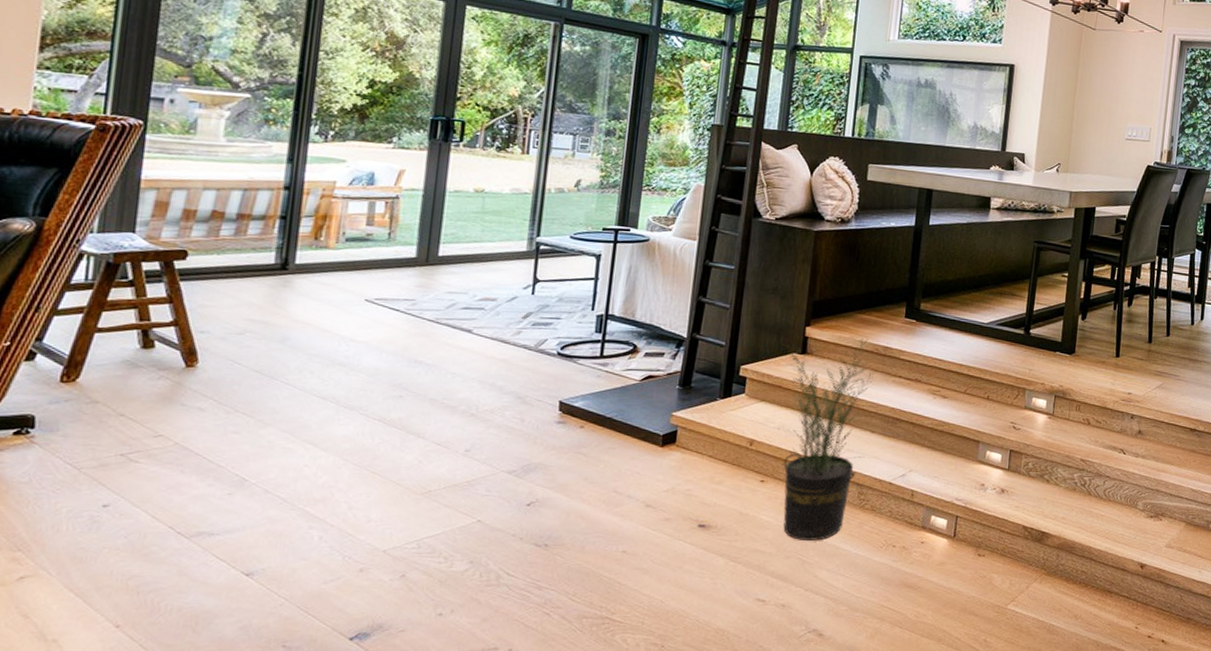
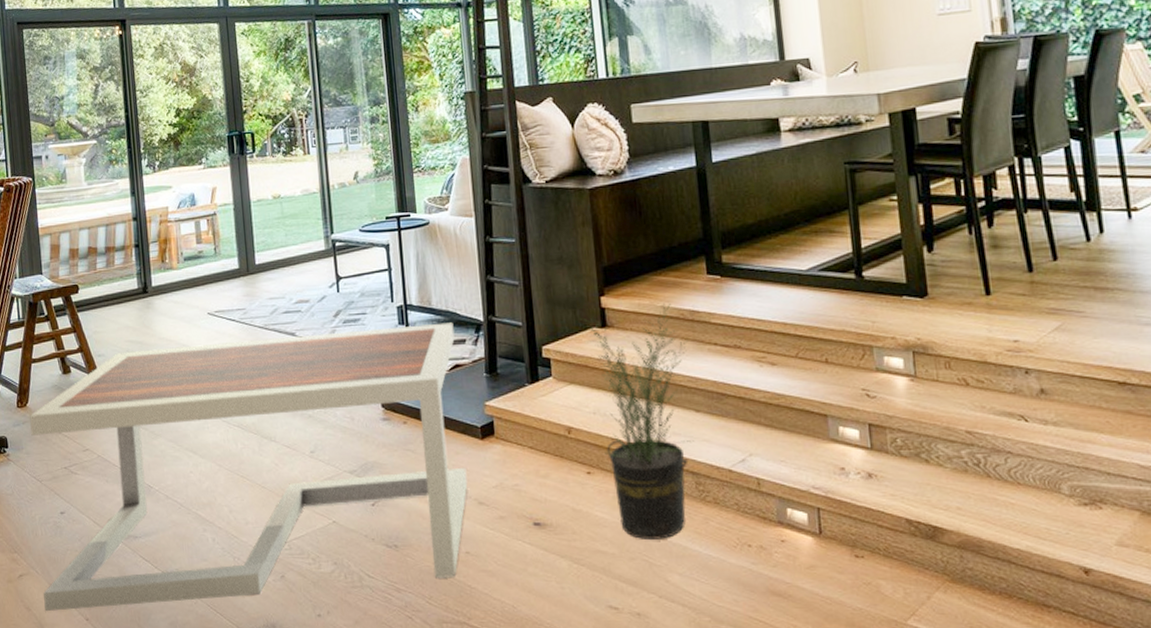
coffee table: none [52,330,655,619] -> present [30,322,468,612]

